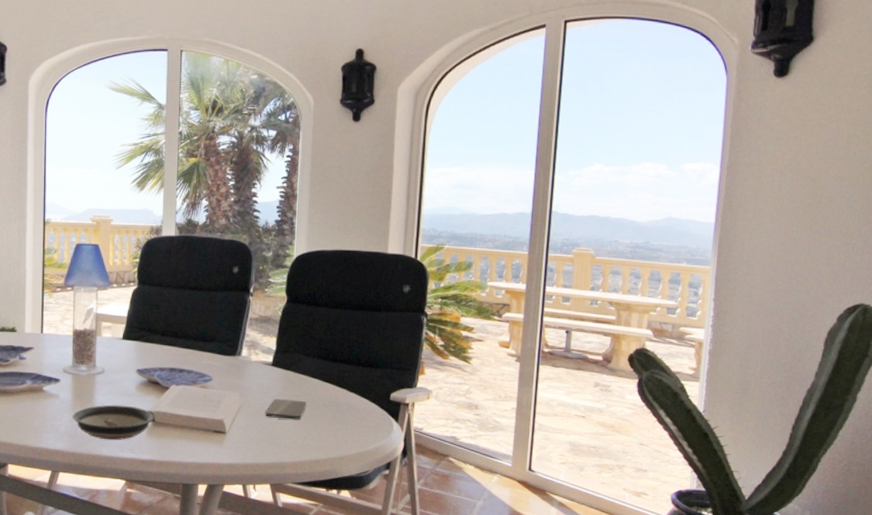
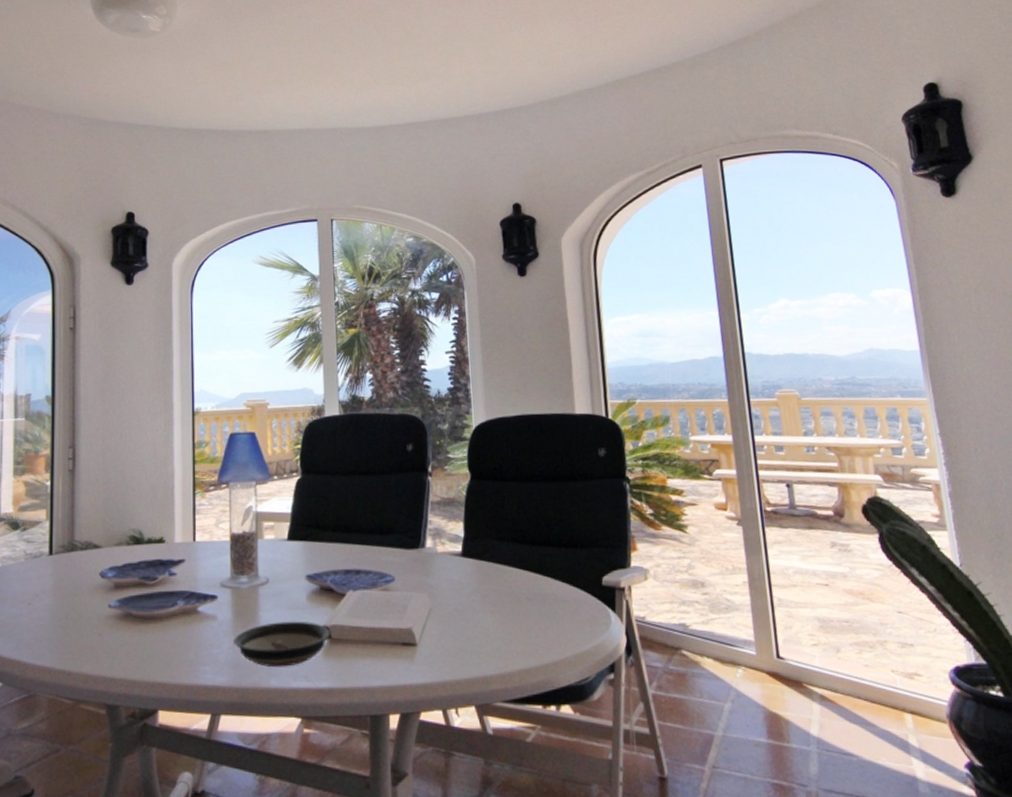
smartphone: present [266,399,307,420] -> none [461,595,507,621]

